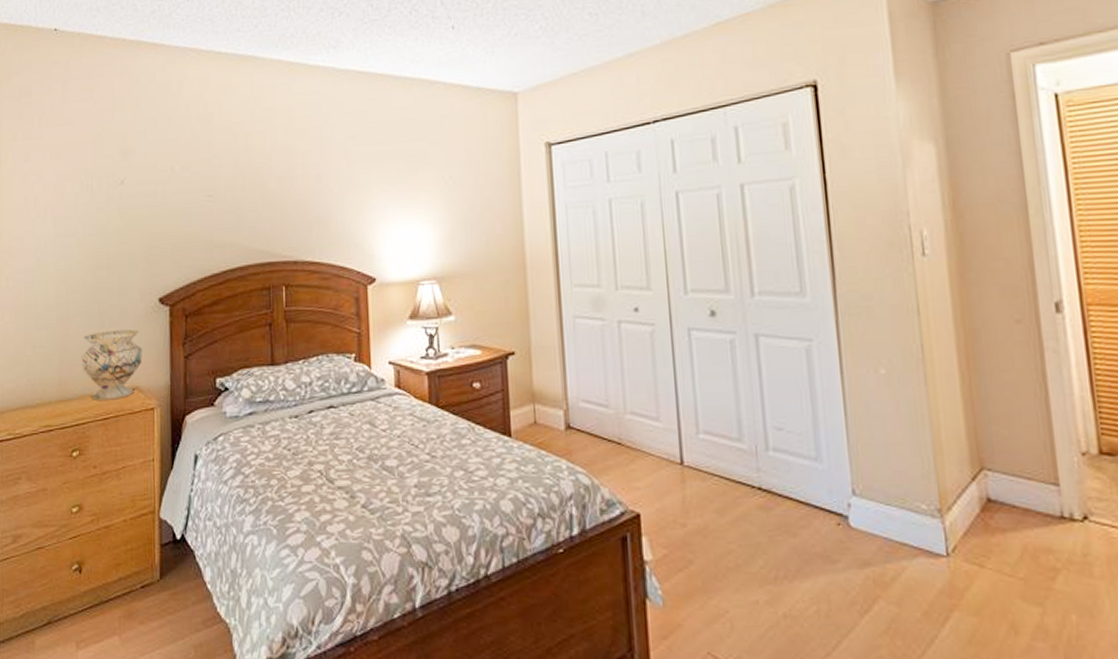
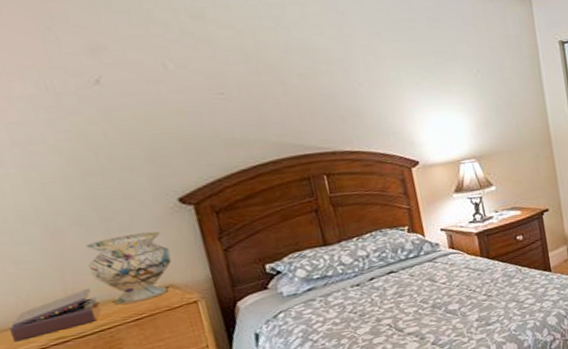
jewelry box: none [17,379,80,423] -> present [9,288,101,342]

